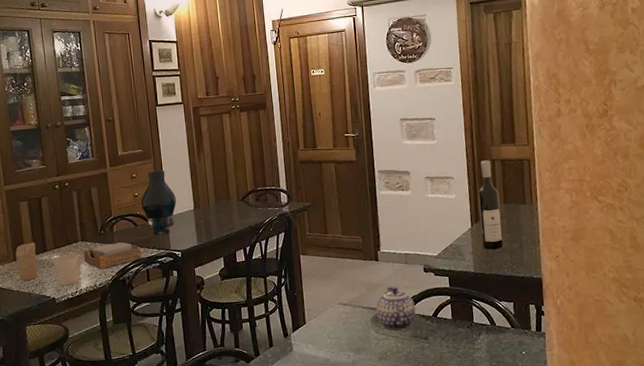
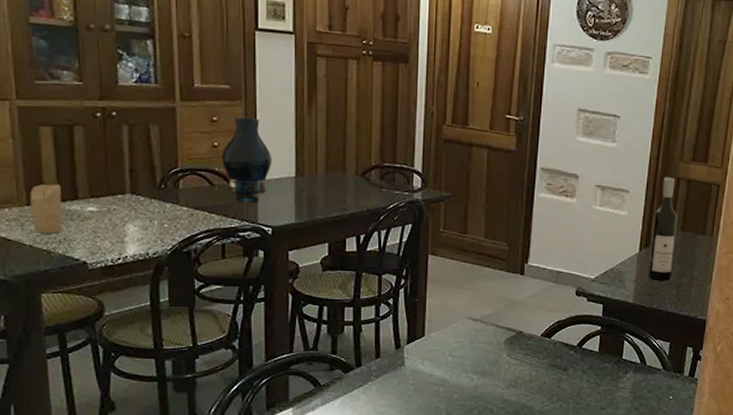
cup: present [53,254,81,286] -> none [87,208,127,249]
napkin holder: present [83,242,142,269] -> none [133,203,216,235]
teapot: present [376,286,416,331] -> none [512,306,559,357]

